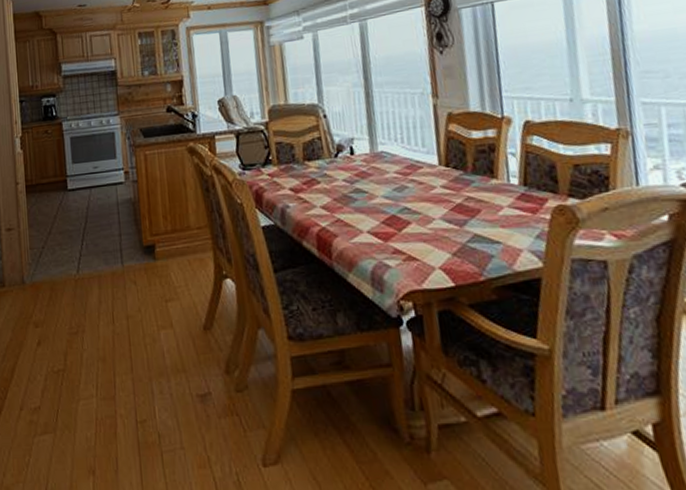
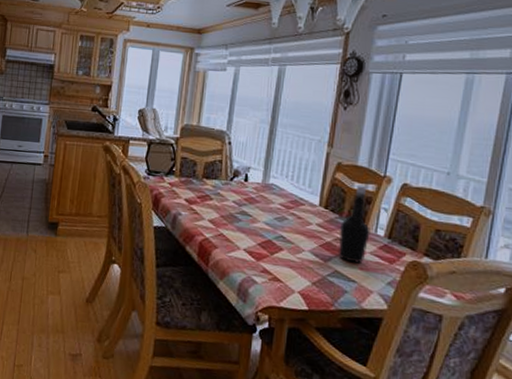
bottle: none [467,132,504,222] -> present [337,185,370,264]

